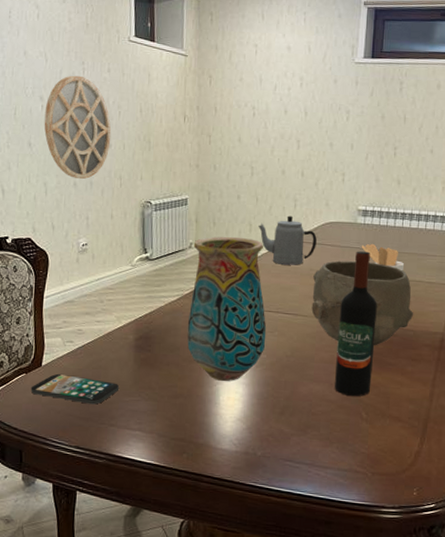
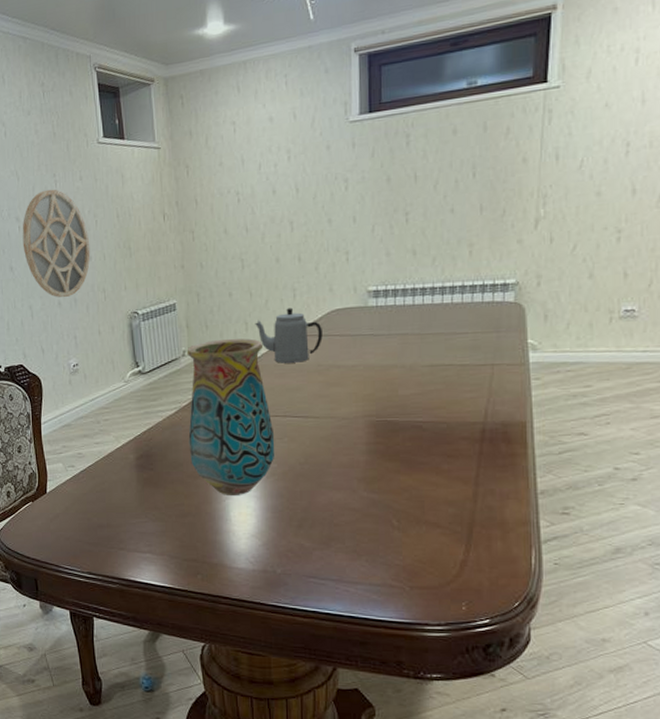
smartphone: present [30,373,120,405] -> none [38,499,125,529]
bowl: present [311,260,414,346] -> none [322,349,446,444]
wine bottle: present [335,251,378,396] -> none [356,337,401,502]
utensil holder: present [361,243,405,270] -> none [375,327,430,355]

